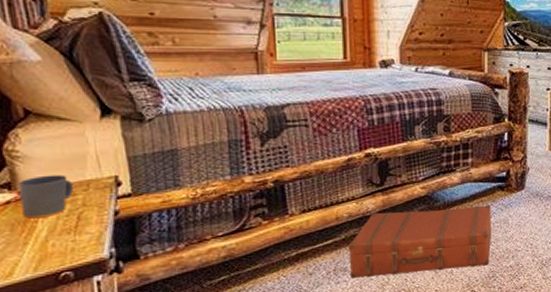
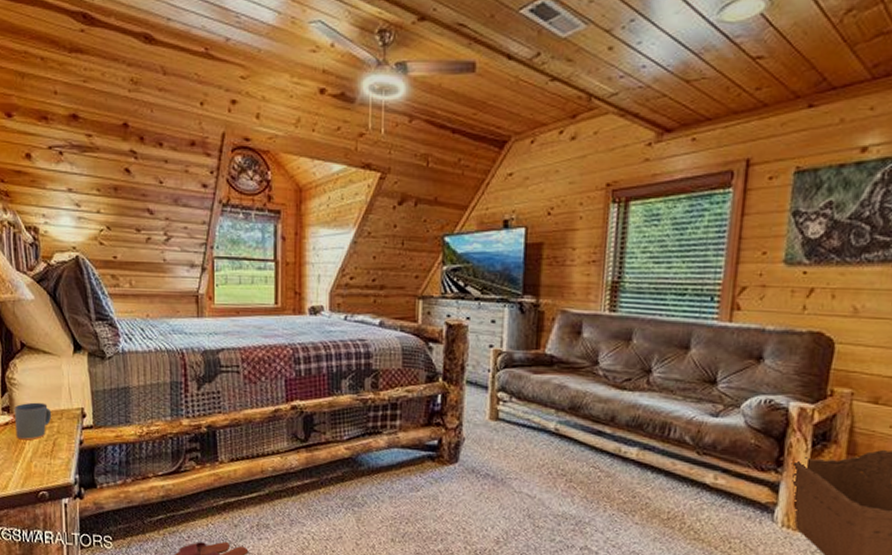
suitcase: present [348,205,491,278] -> none [271,470,419,546]

